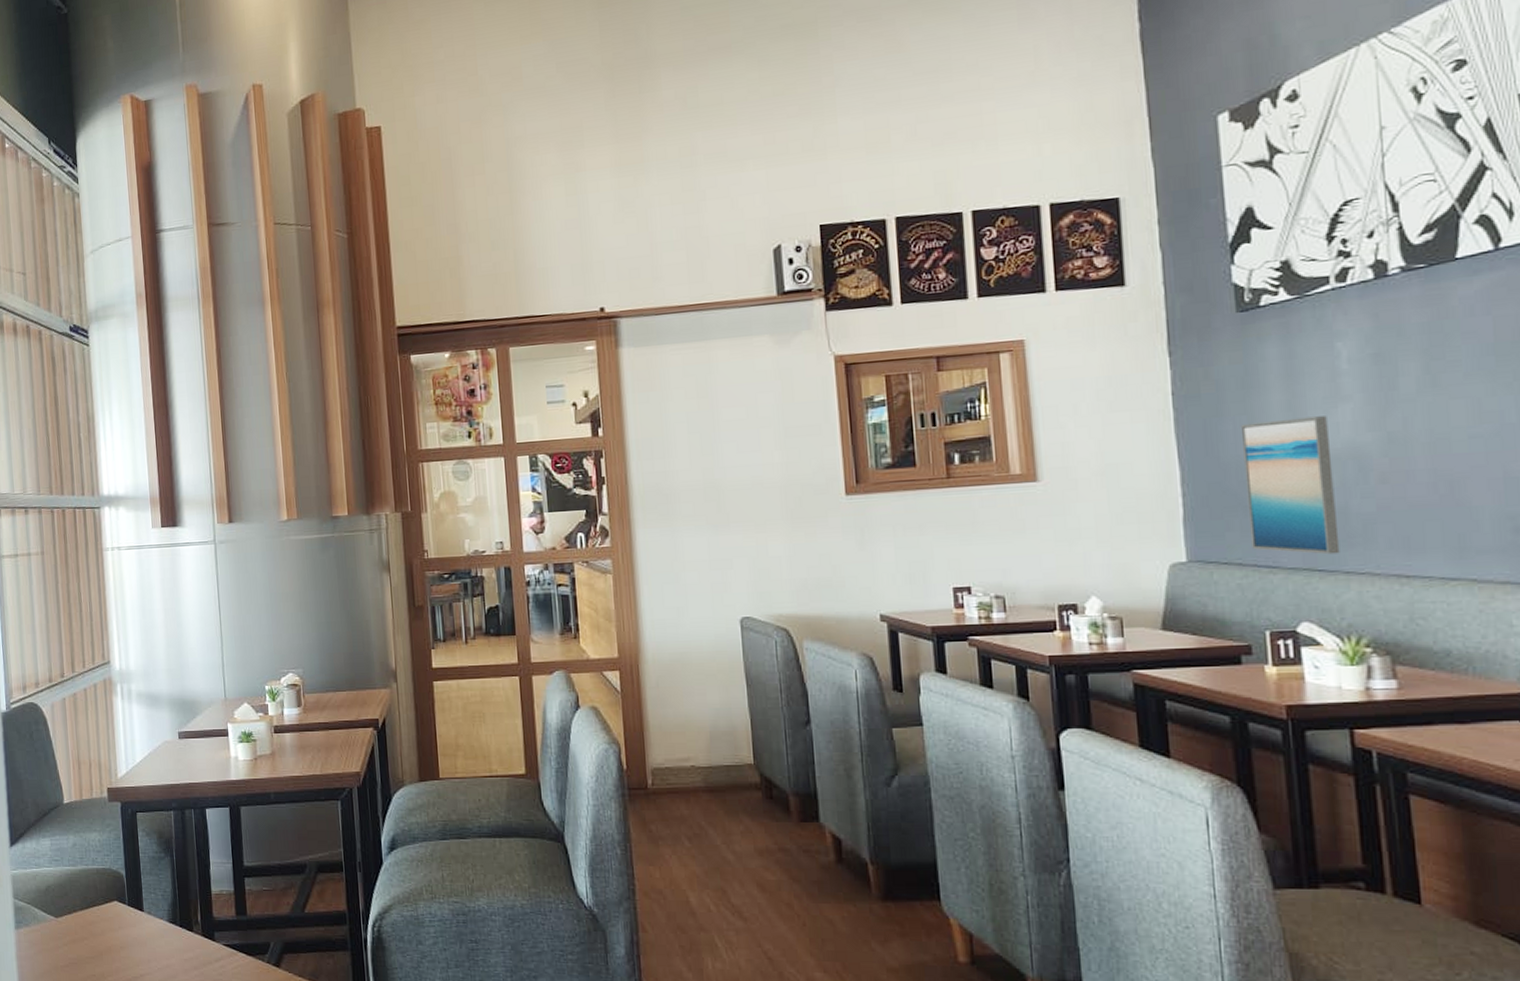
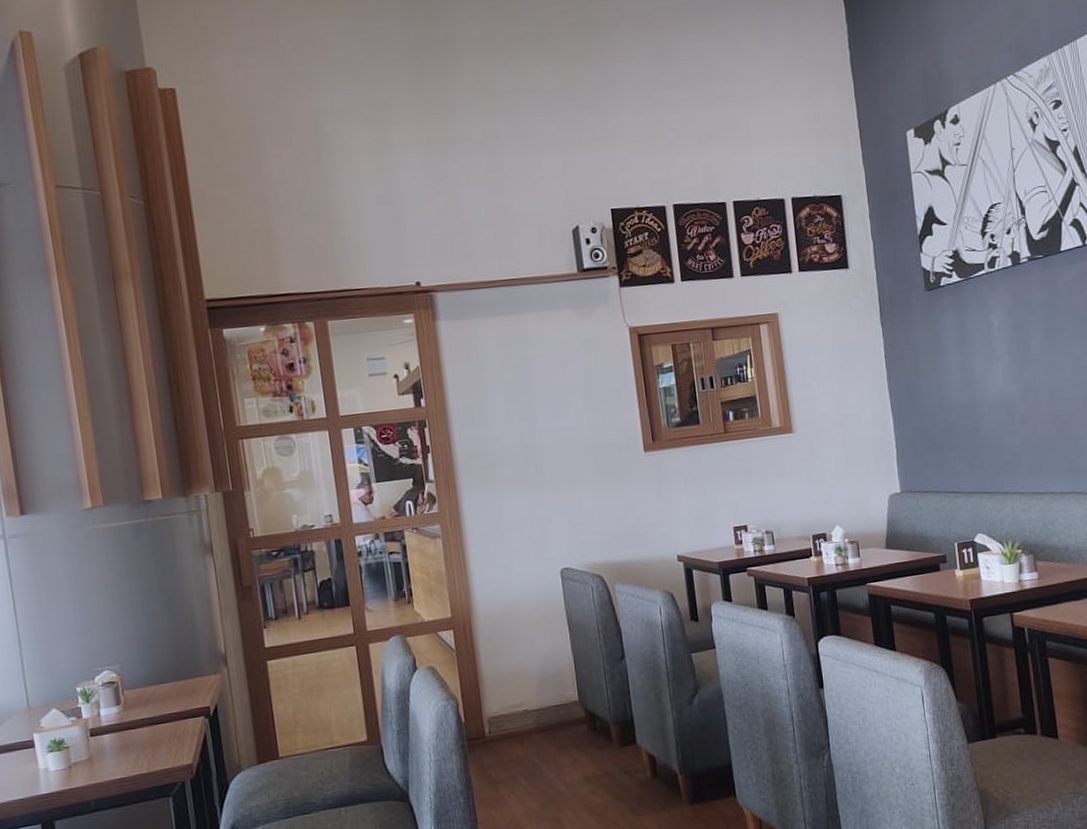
wall art: present [1240,416,1340,555] -> none [932,372,999,480]

